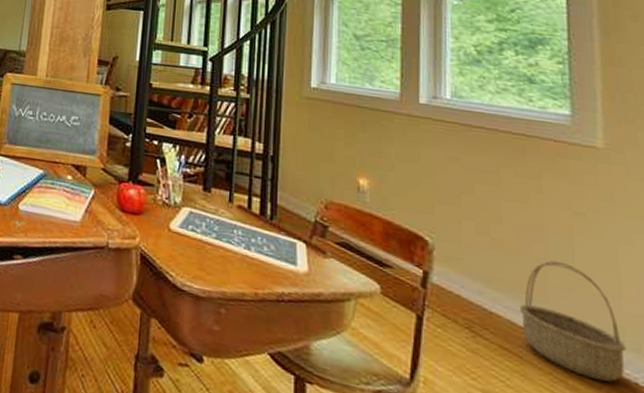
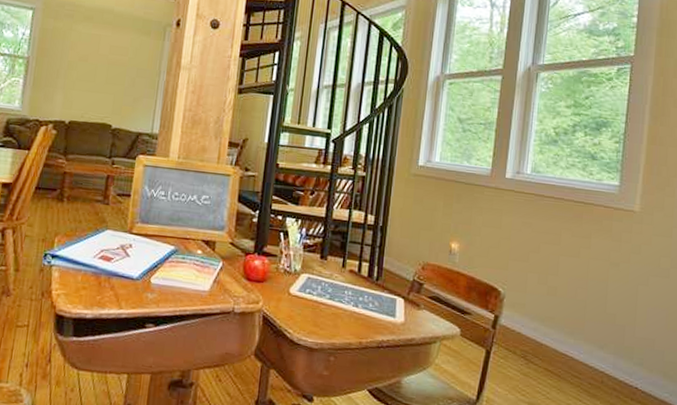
basket: present [519,260,626,382] -> none [562,301,633,389]

